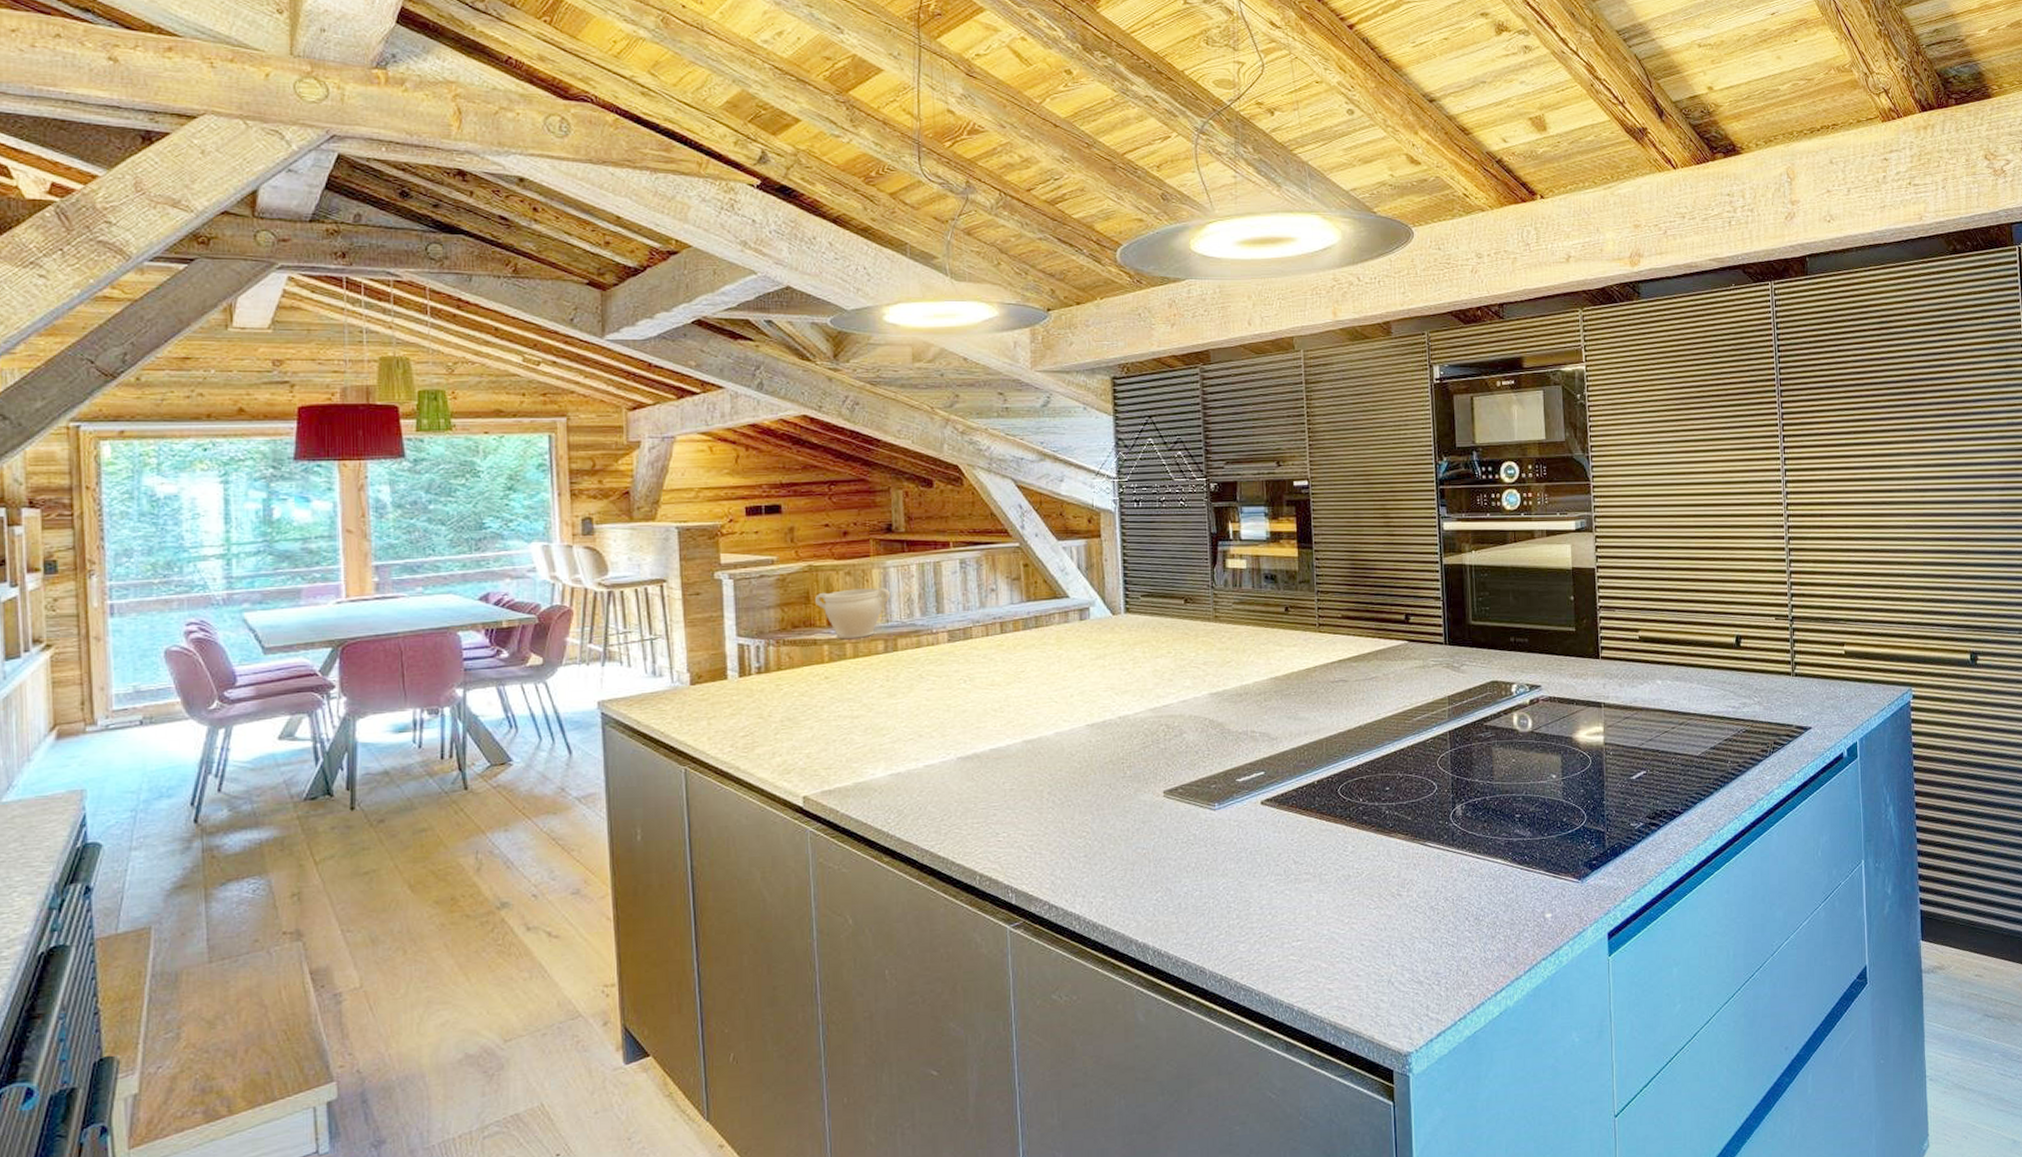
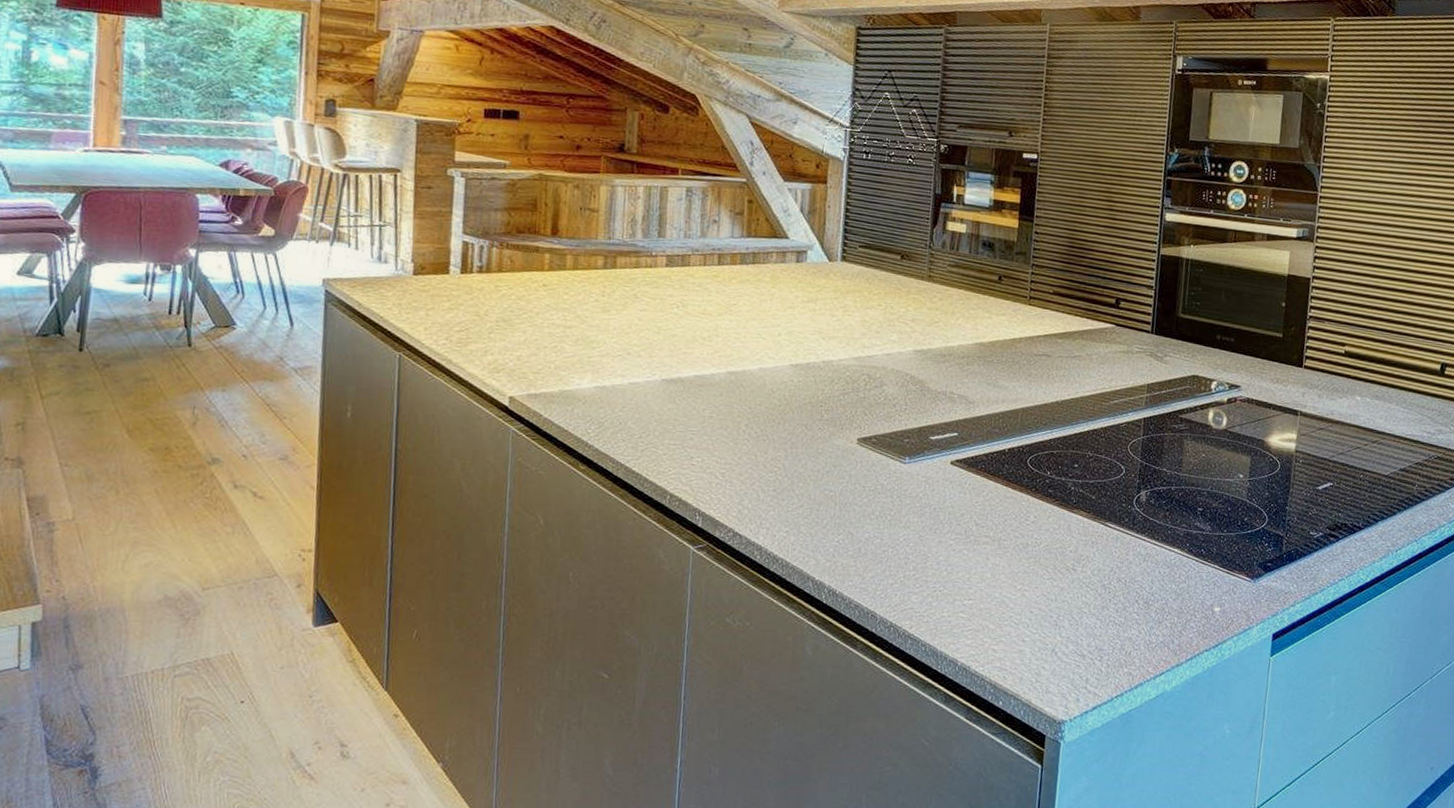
ceramic pot: present [815,588,891,640] -> none [542,202,616,251]

